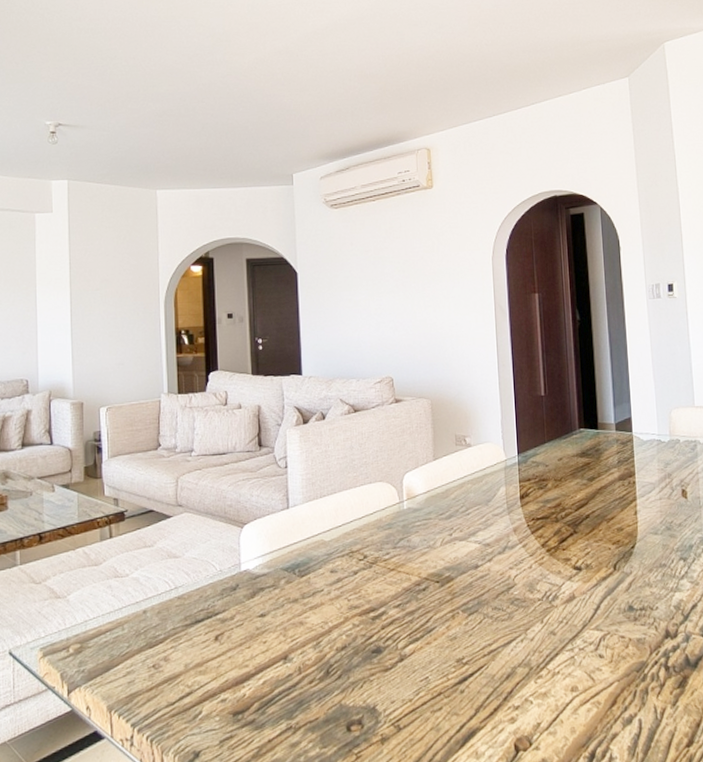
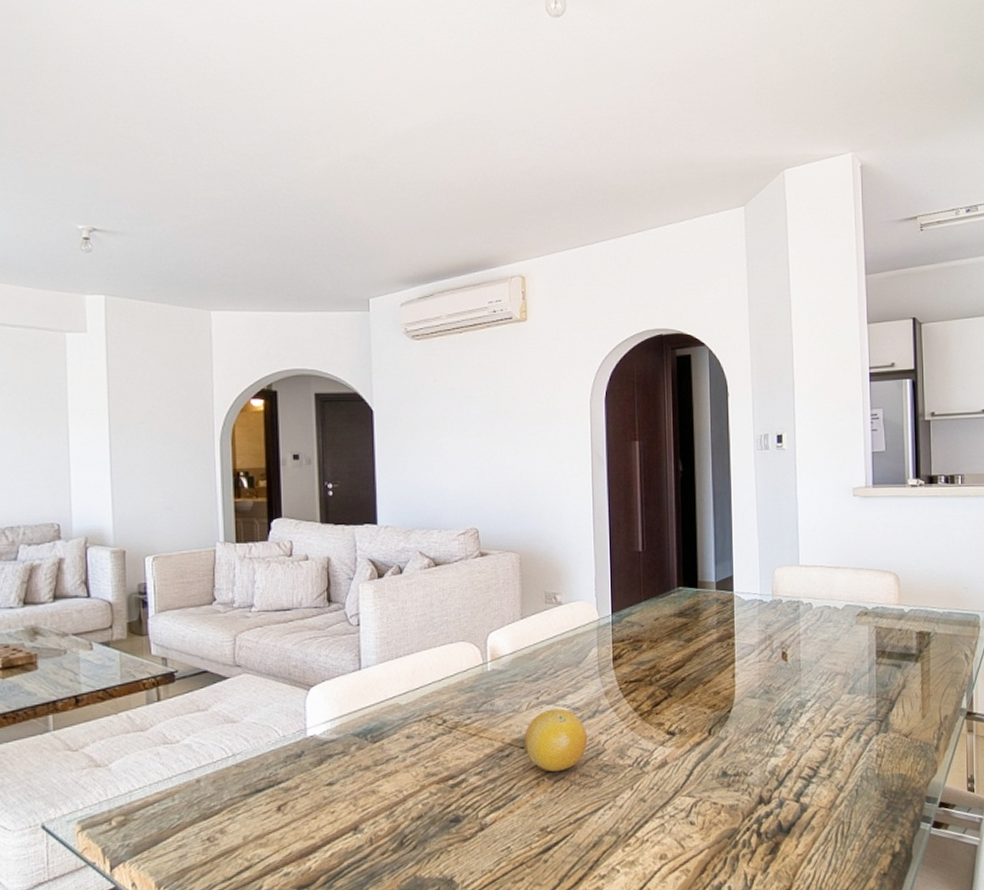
fruit: none [439,544,499,605] -> present [524,708,588,772]

